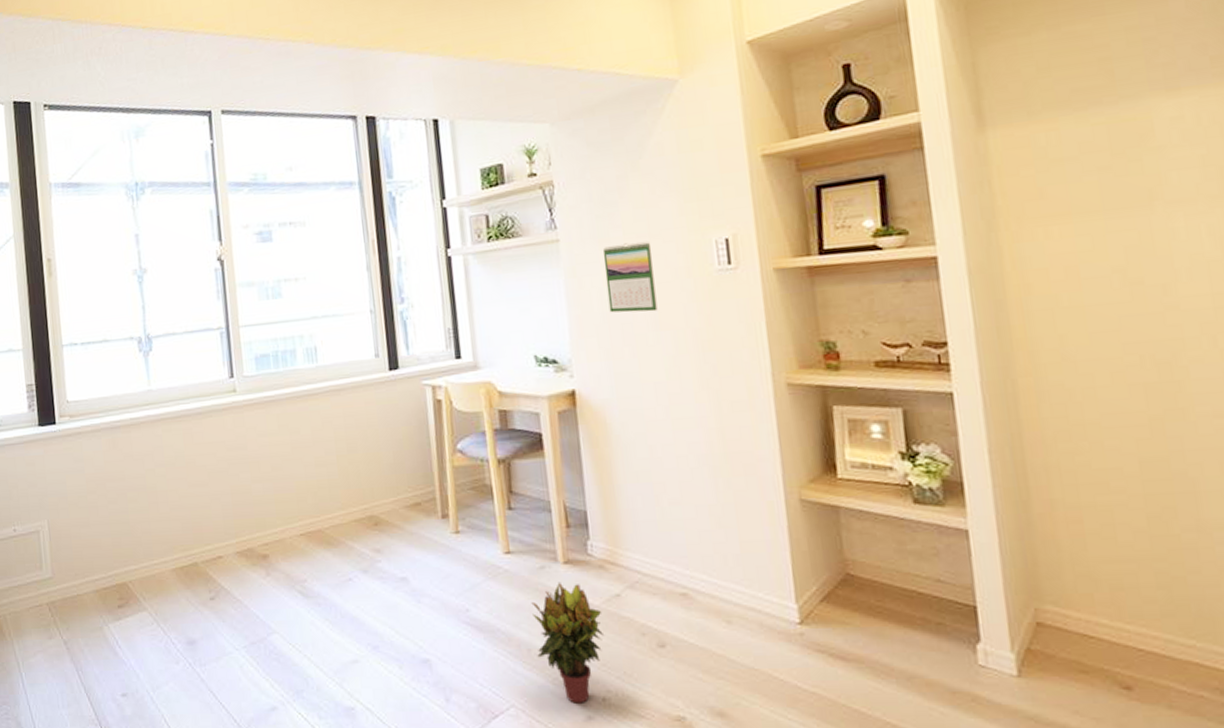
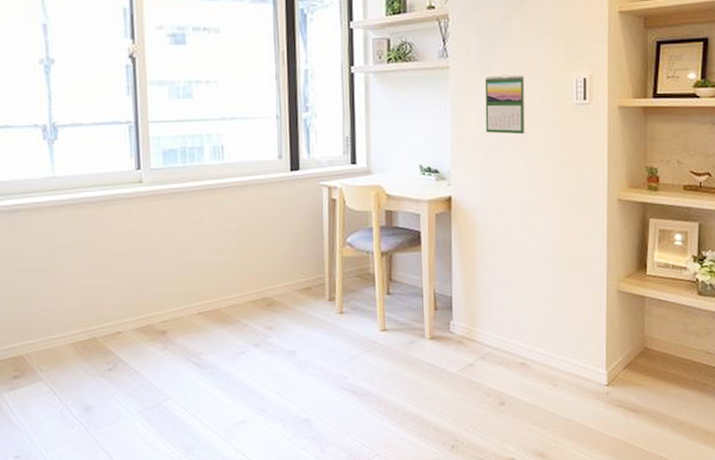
potted plant: present [531,582,603,703] -> none [400,354,458,451]

